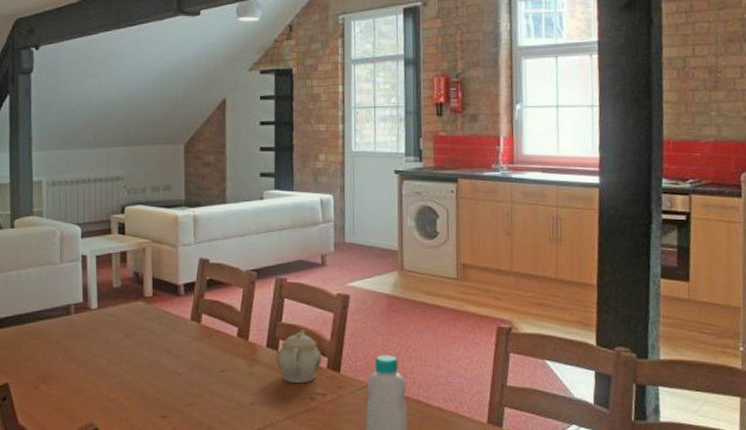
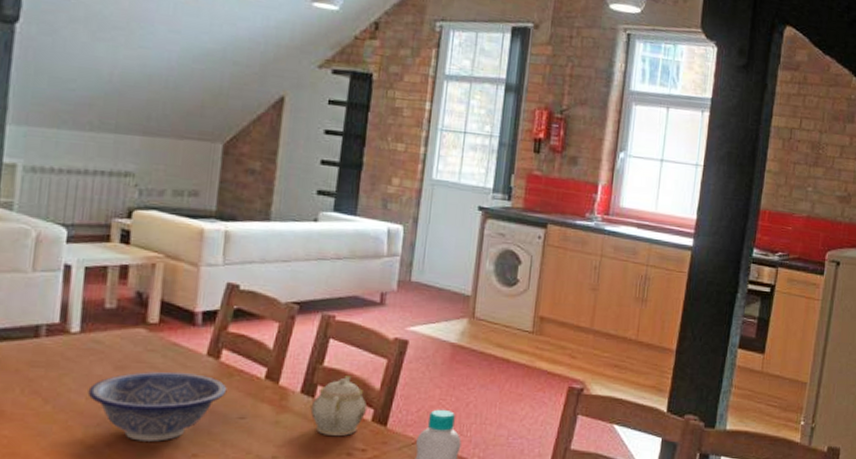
decorative bowl: none [108,335,209,394] -> present [87,371,227,442]

